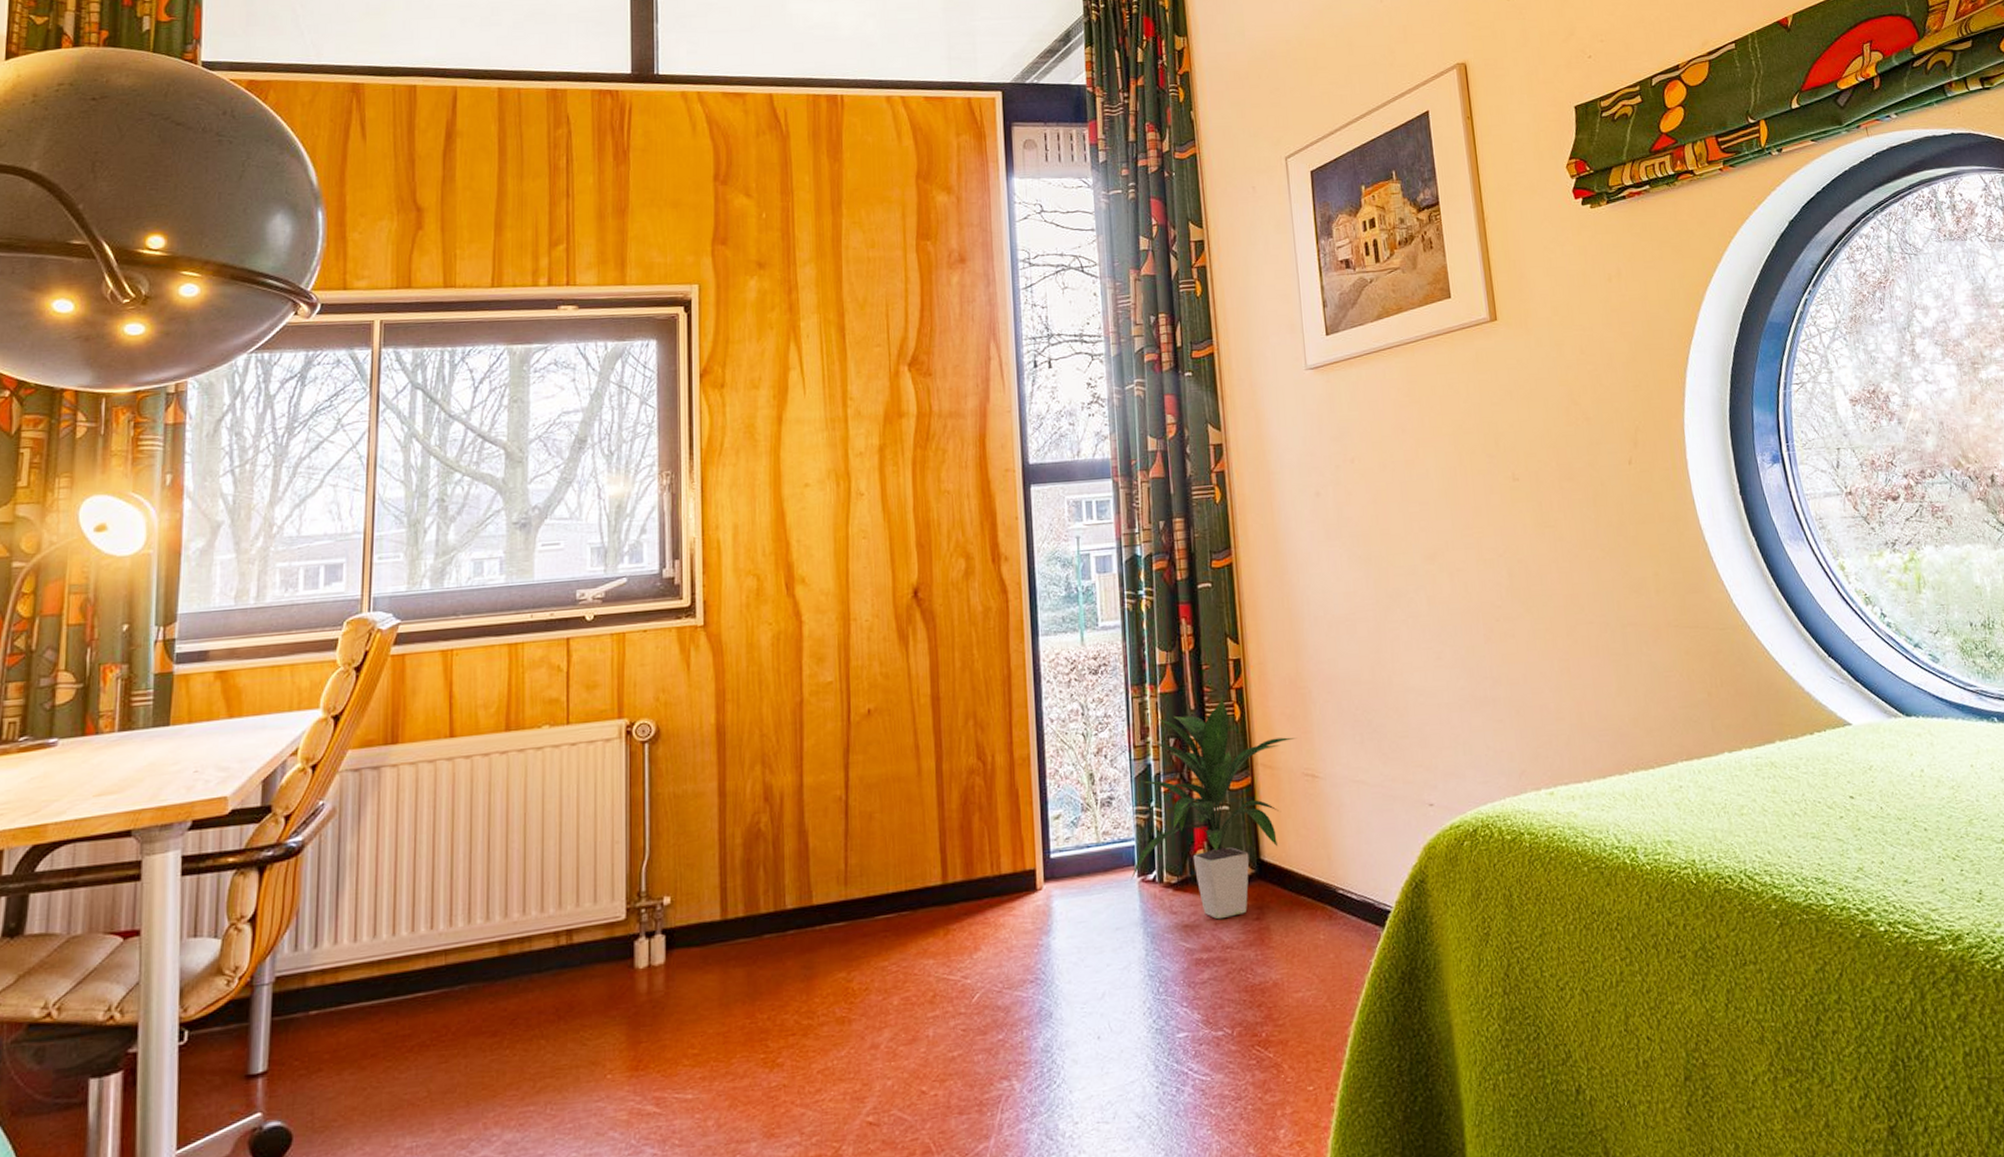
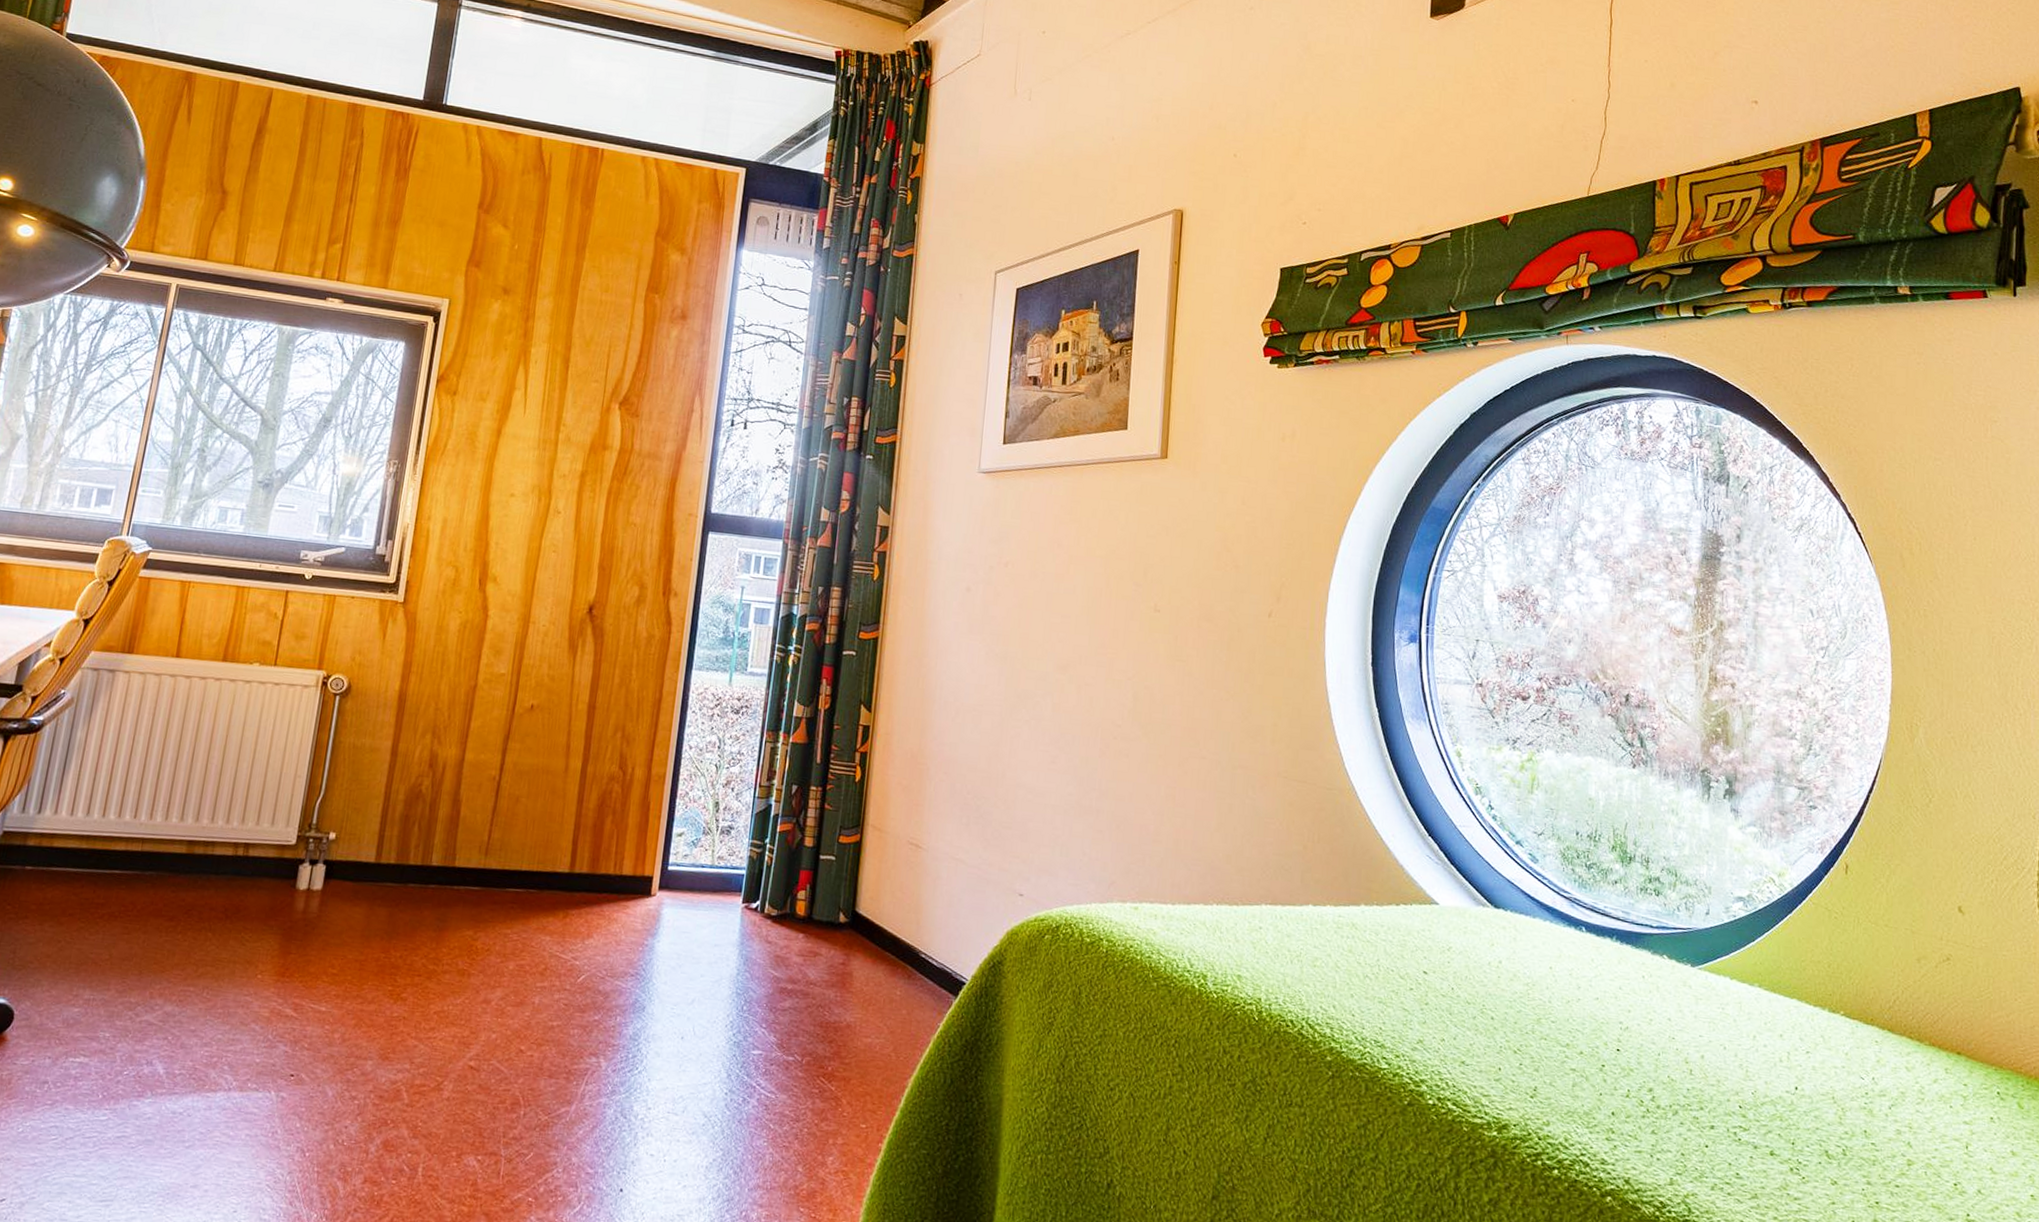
indoor plant: present [1130,696,1296,920] -> none [735,756,908,957]

